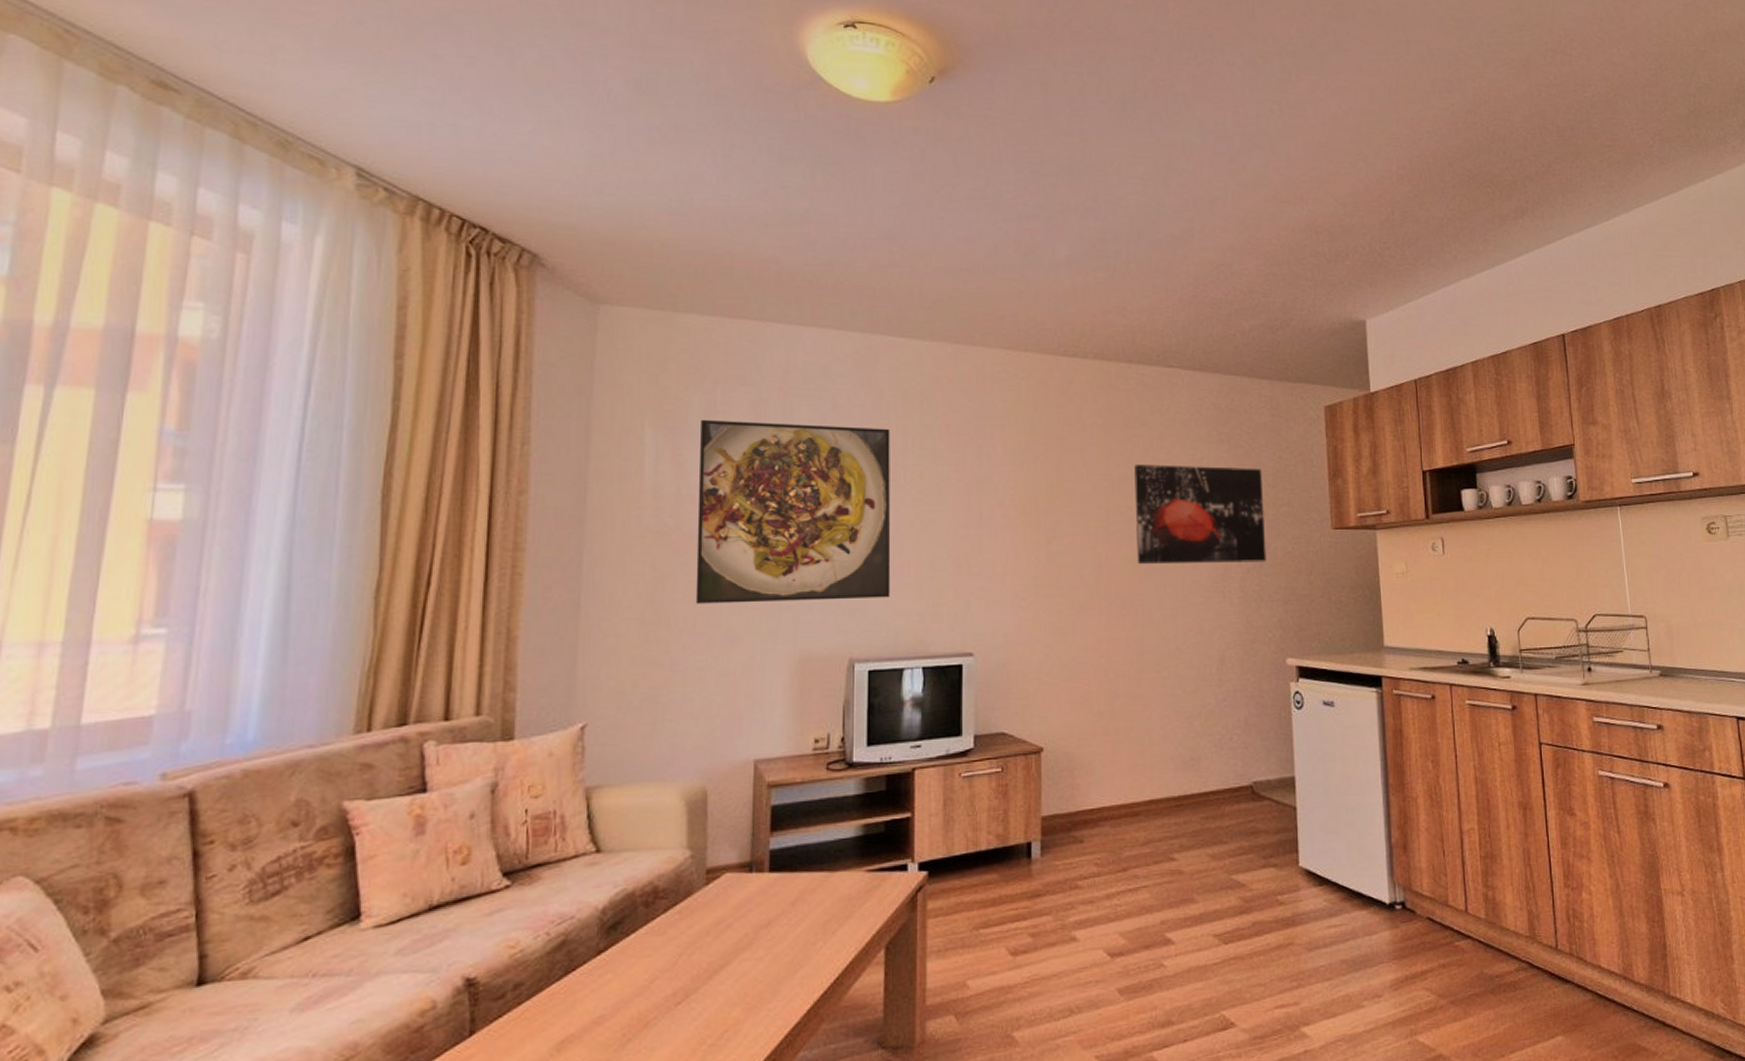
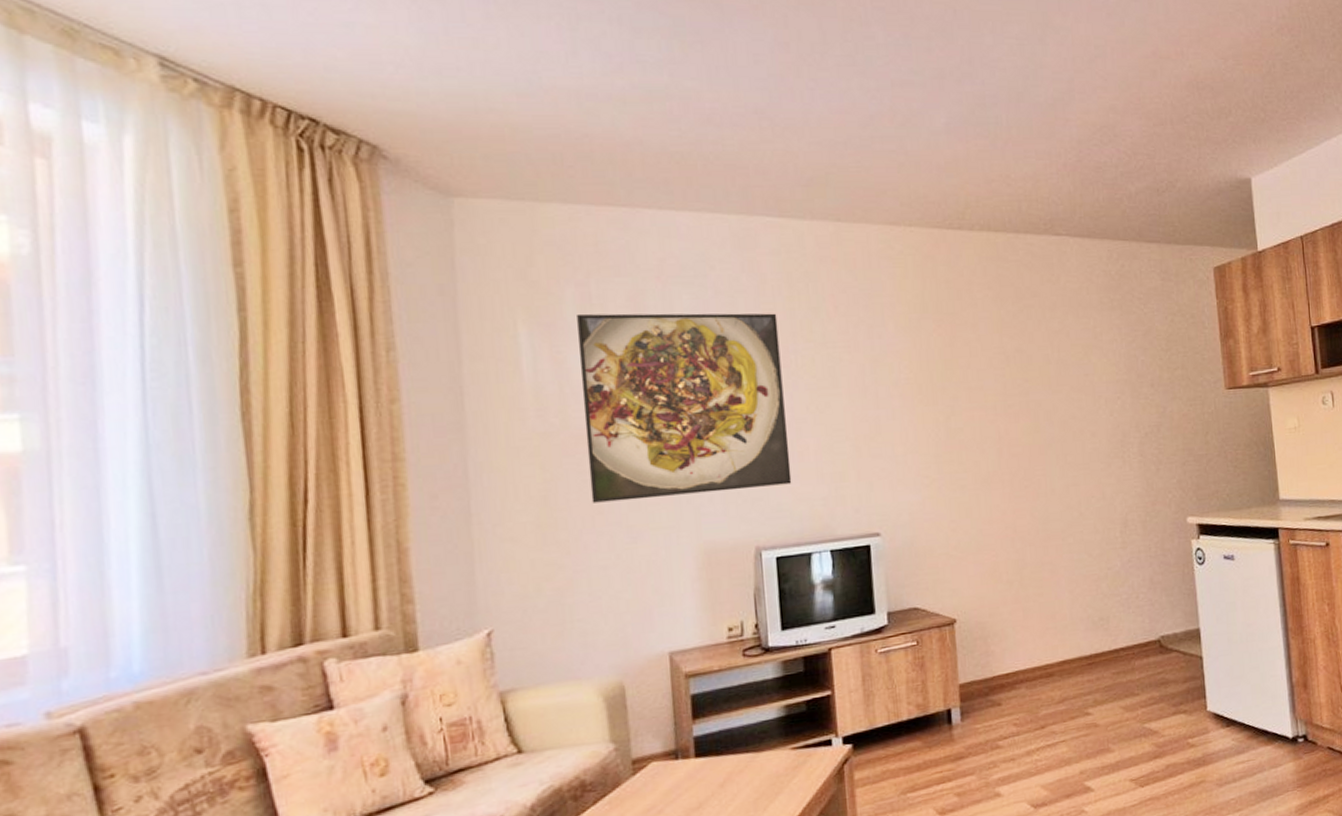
wall art: present [1134,464,1266,565] -> none [1028,333,1163,436]

